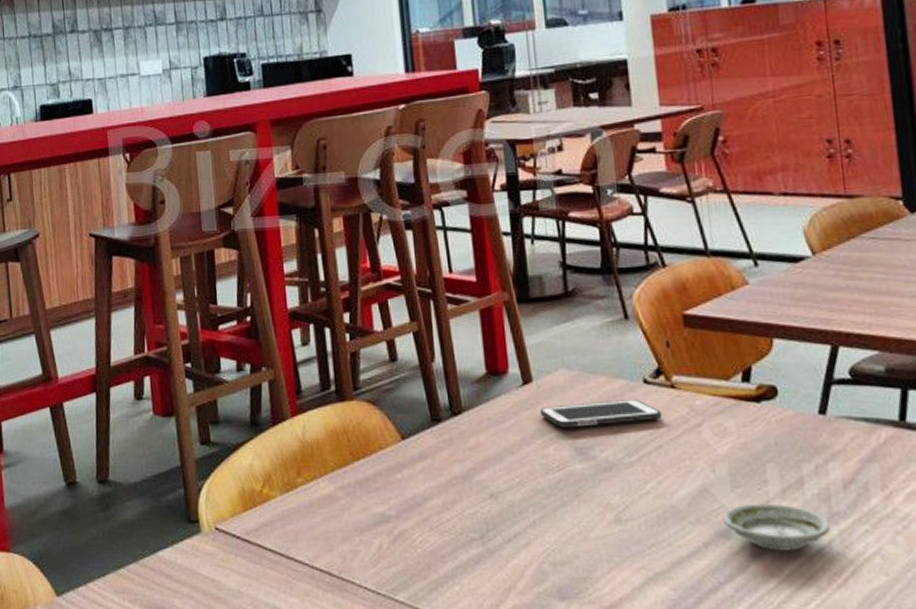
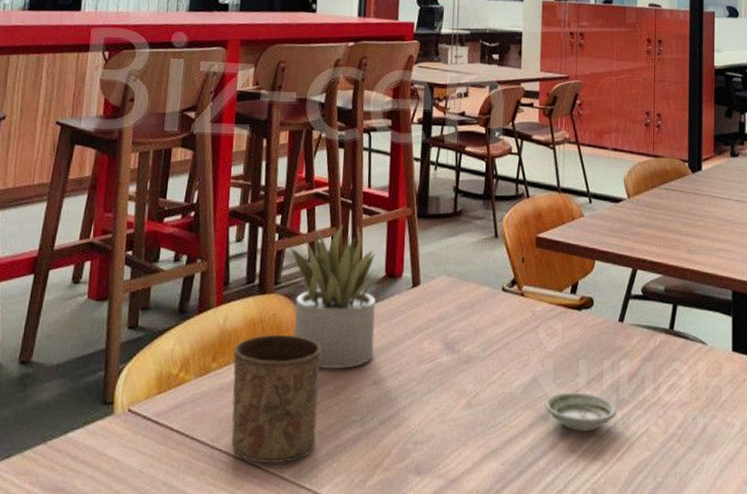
cup: none [319,445,430,585] -> present [231,334,322,463]
succulent plant: none [365,318,485,482] -> present [290,225,384,370]
cell phone: present [539,400,663,427] -> none [422,304,513,325]

